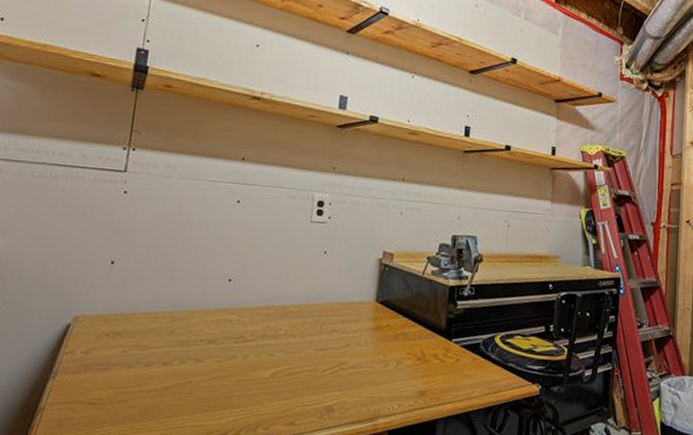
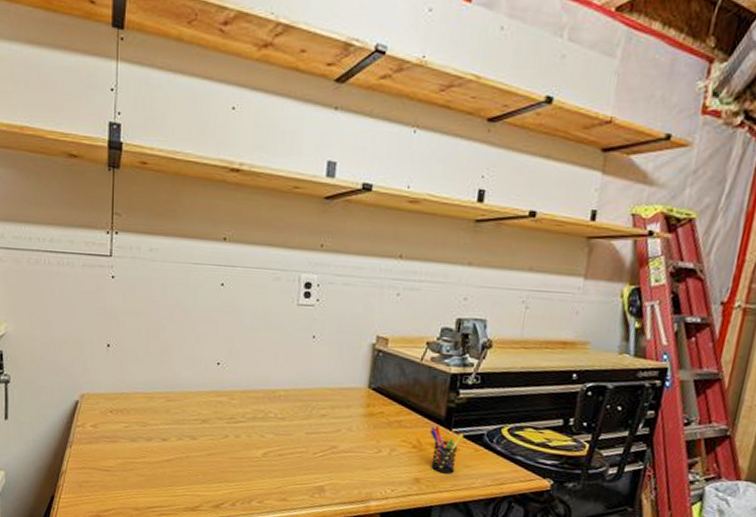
pen holder: none [432,337,463,385] -> present [429,426,465,474]

